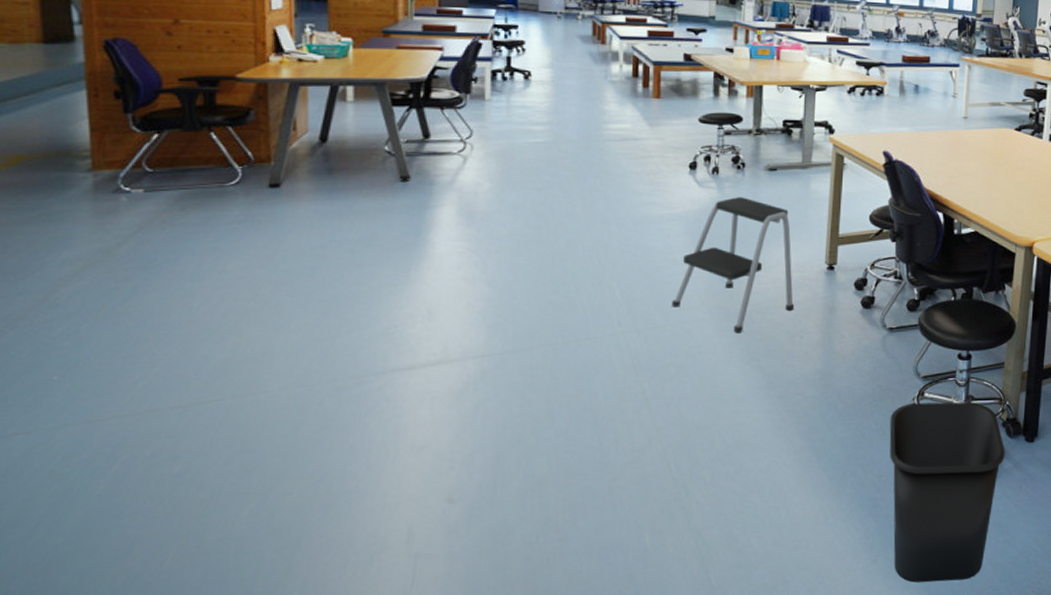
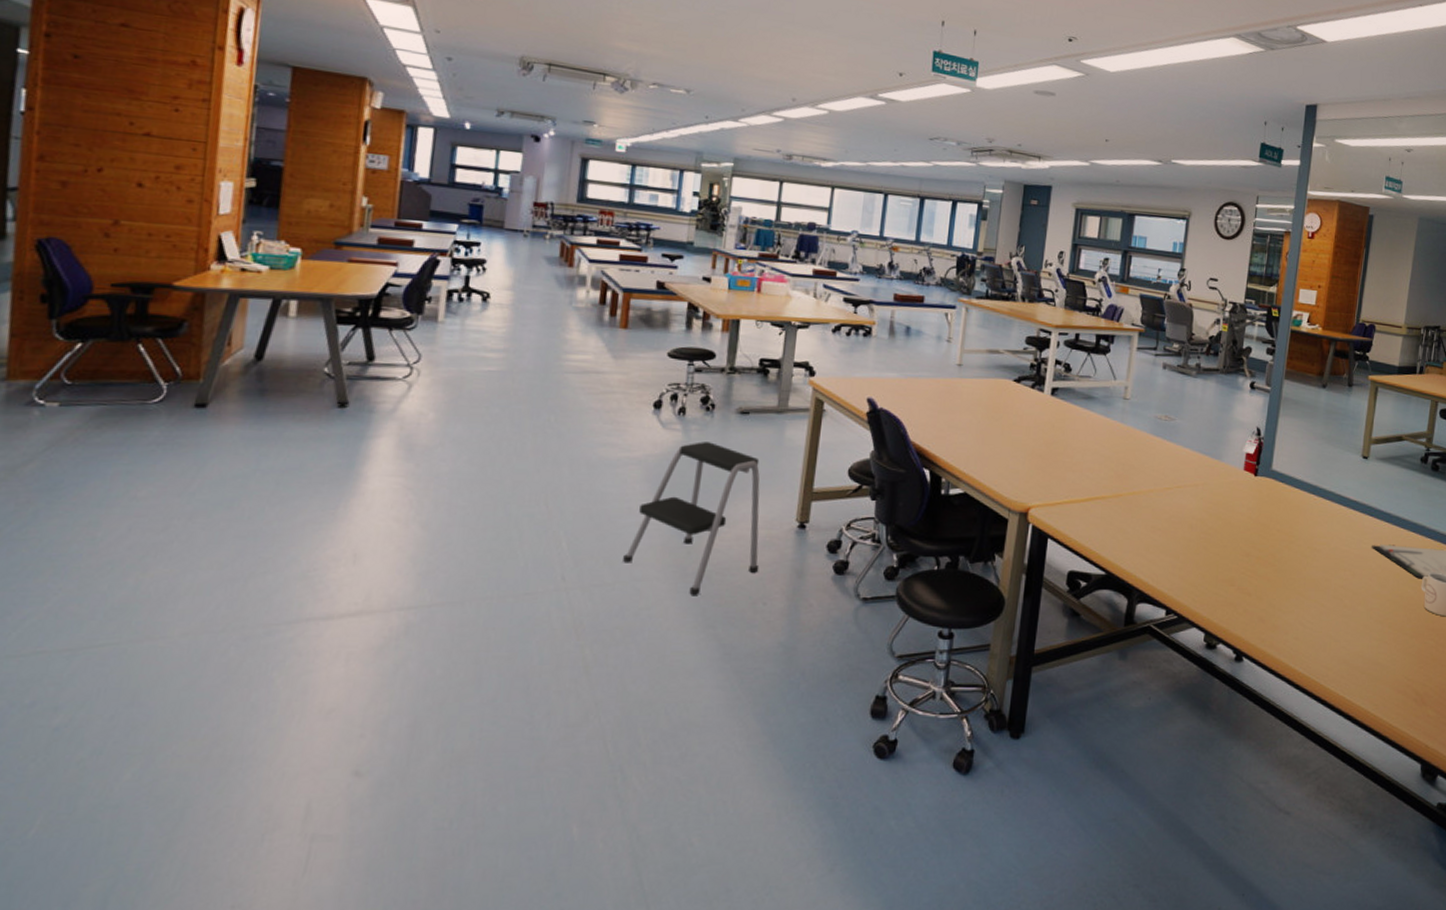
waste bin: present [889,402,1005,583] -> none [853,687,987,900]

